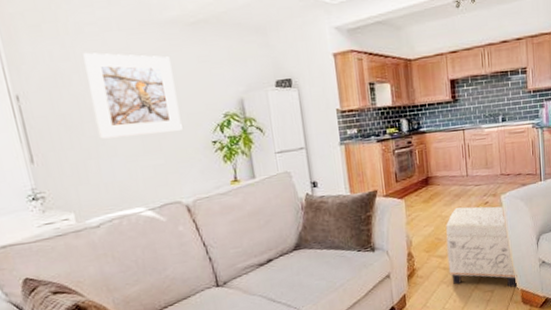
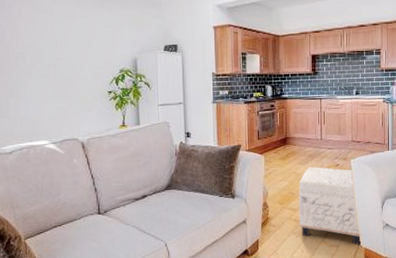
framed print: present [83,52,183,139] -> none [17,13,86,82]

